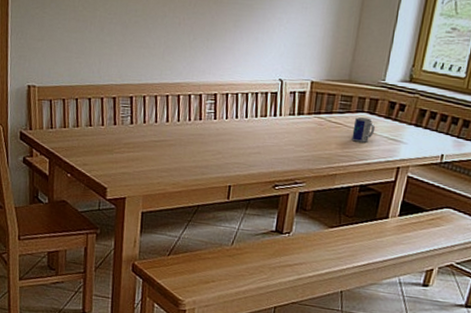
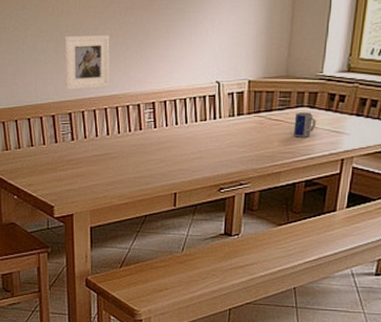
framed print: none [129,20,178,75] -> present [64,35,110,90]

